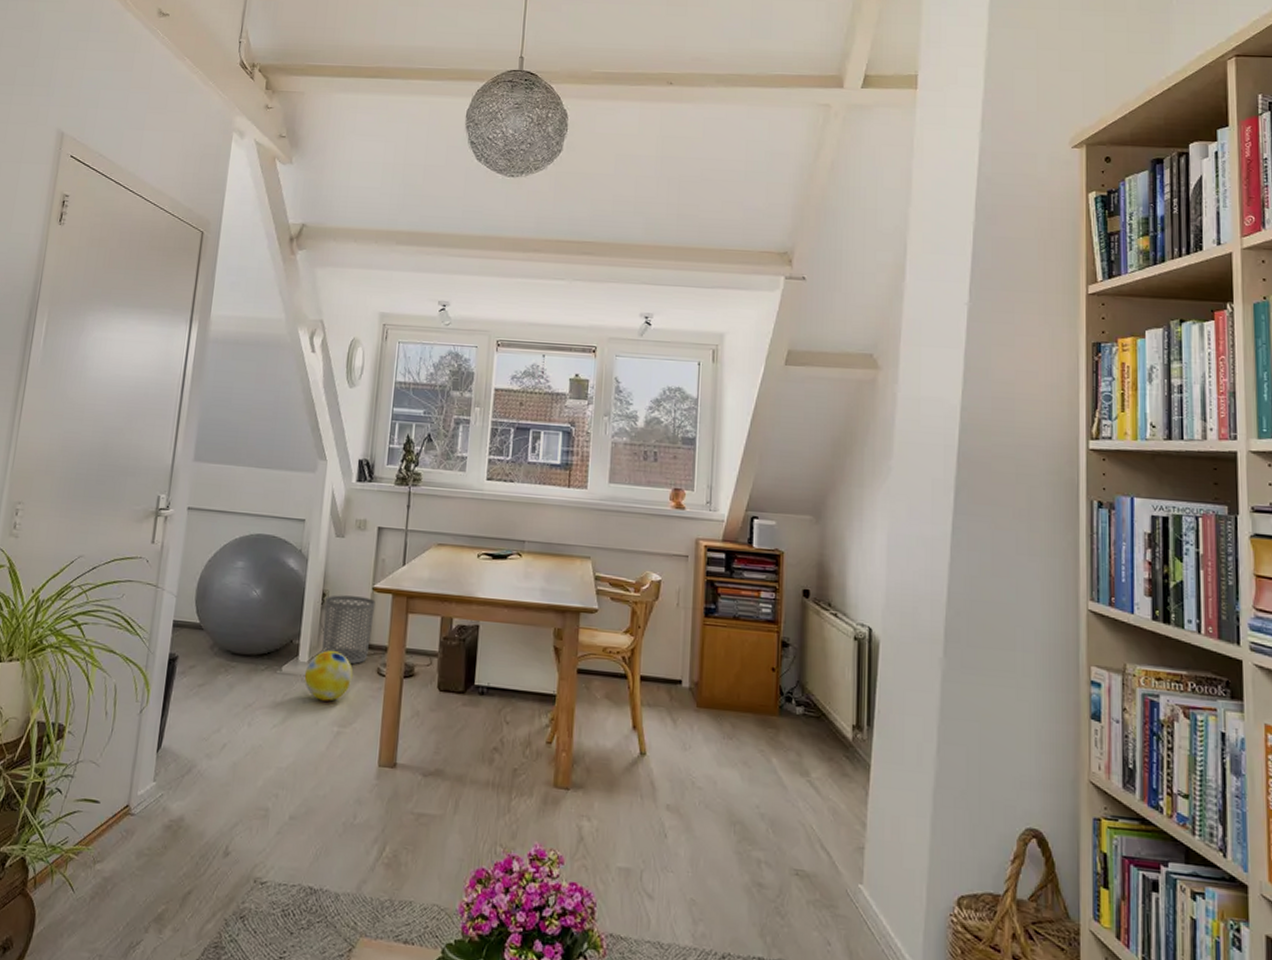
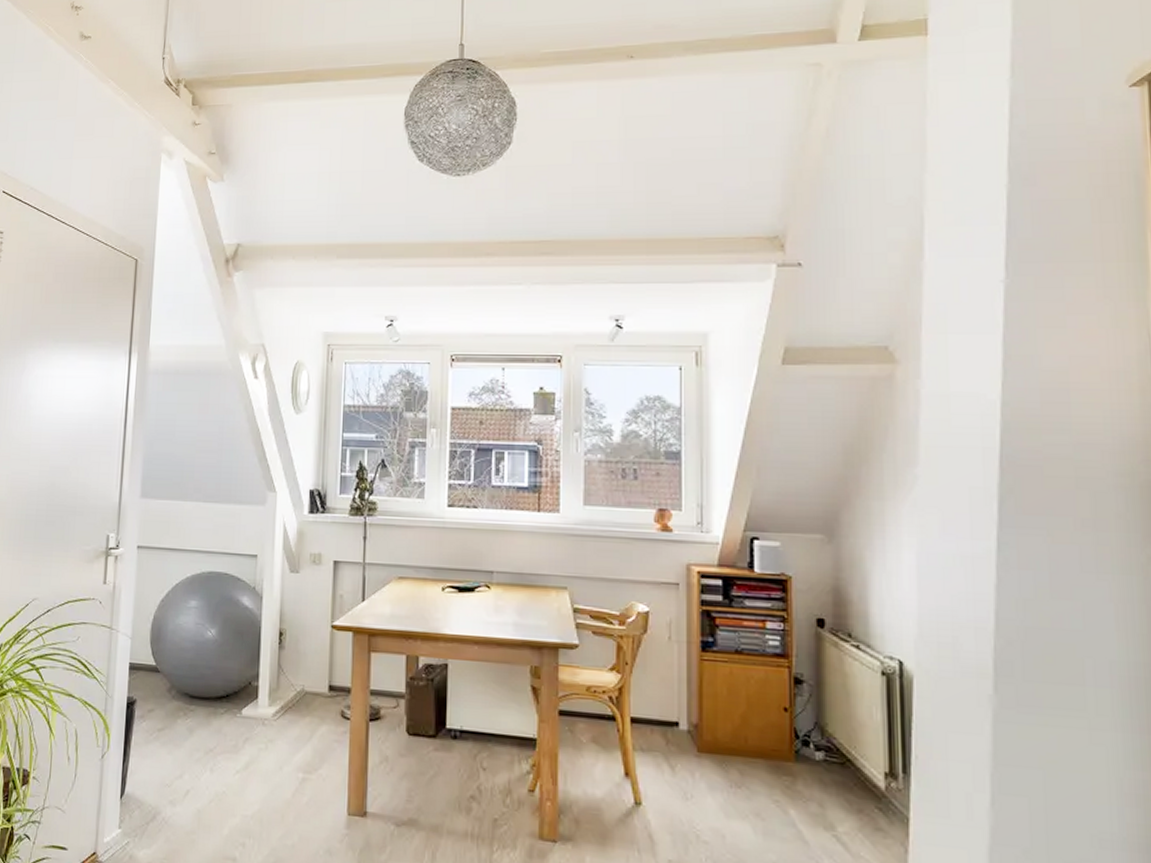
ball: present [304,650,354,701] -> none [265,693,316,746]
waste bin: present [322,595,376,665] -> none [282,633,335,707]

